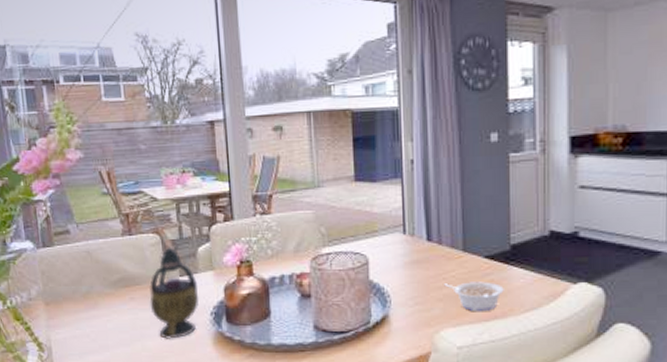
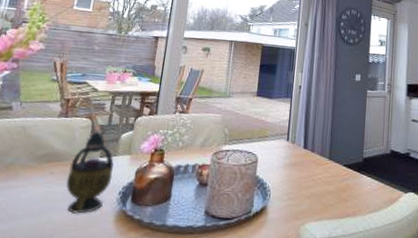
legume: present [444,282,504,311] -> none [312,184,356,210]

